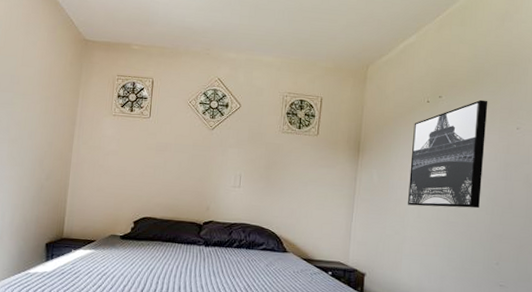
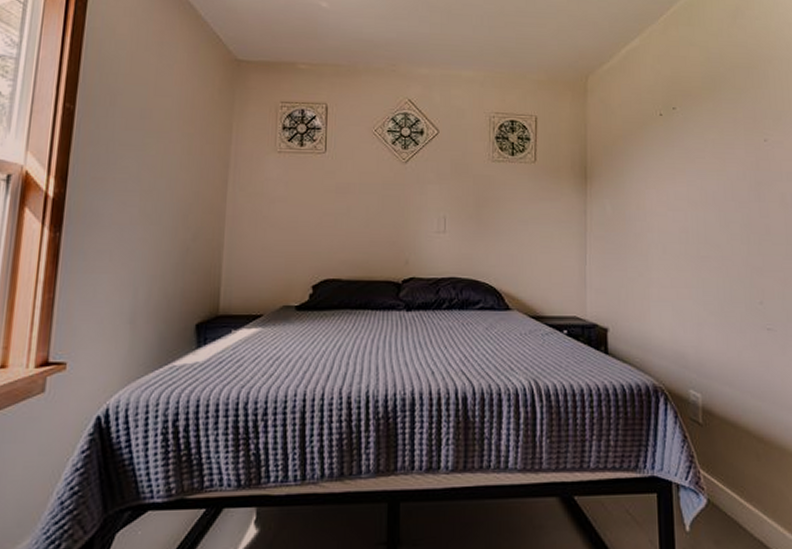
wall art: present [408,99,488,209] -> none [647,109,733,240]

